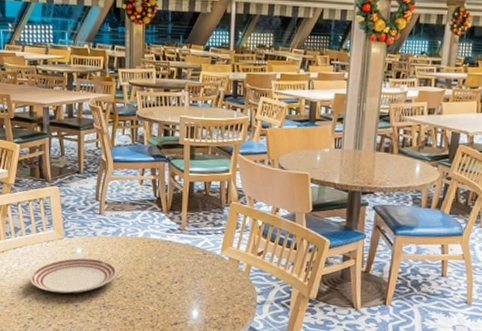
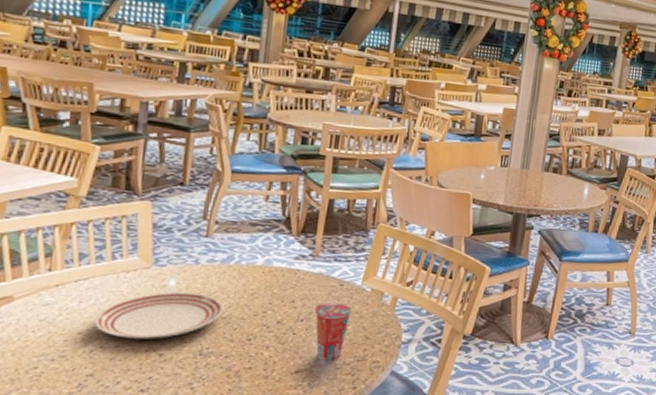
cup: none [185,268,215,316] -> present [314,303,353,361]

